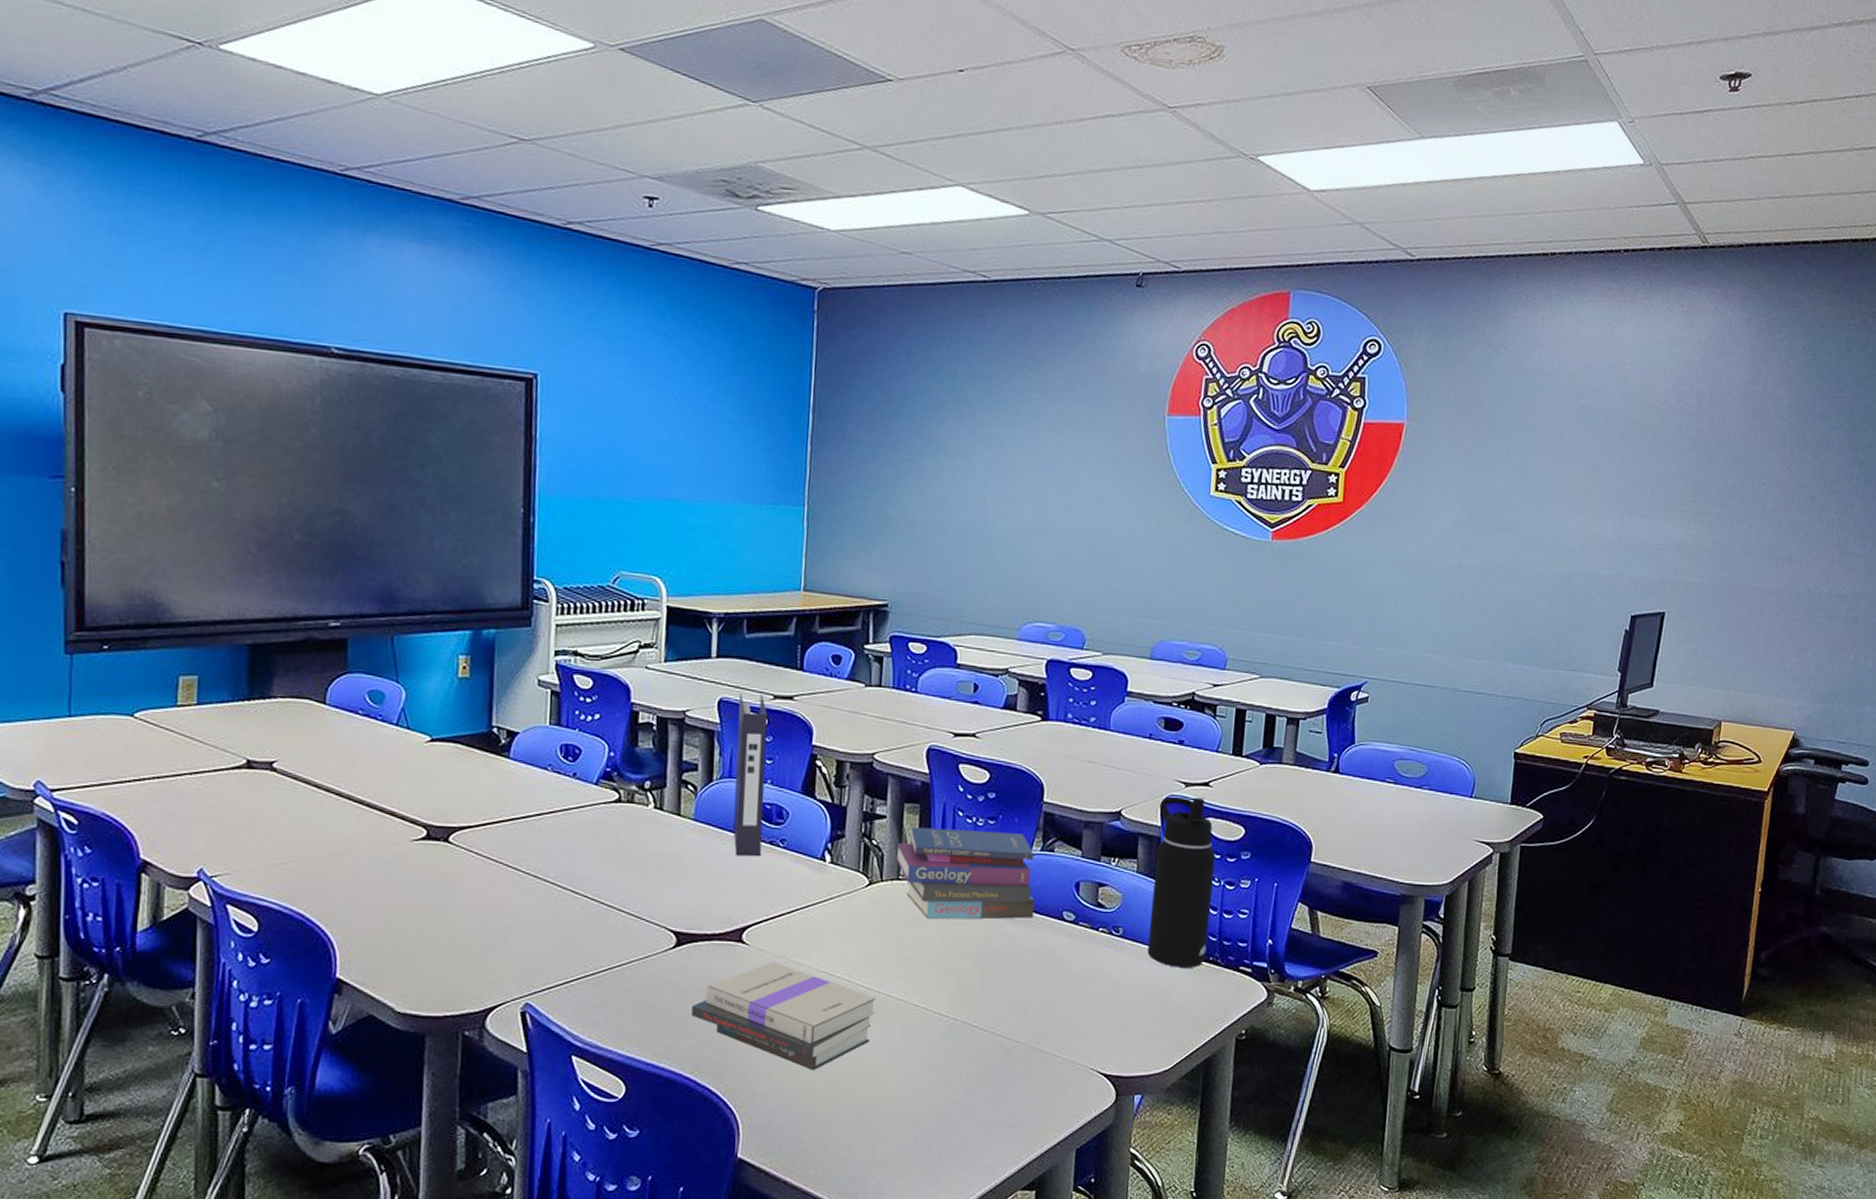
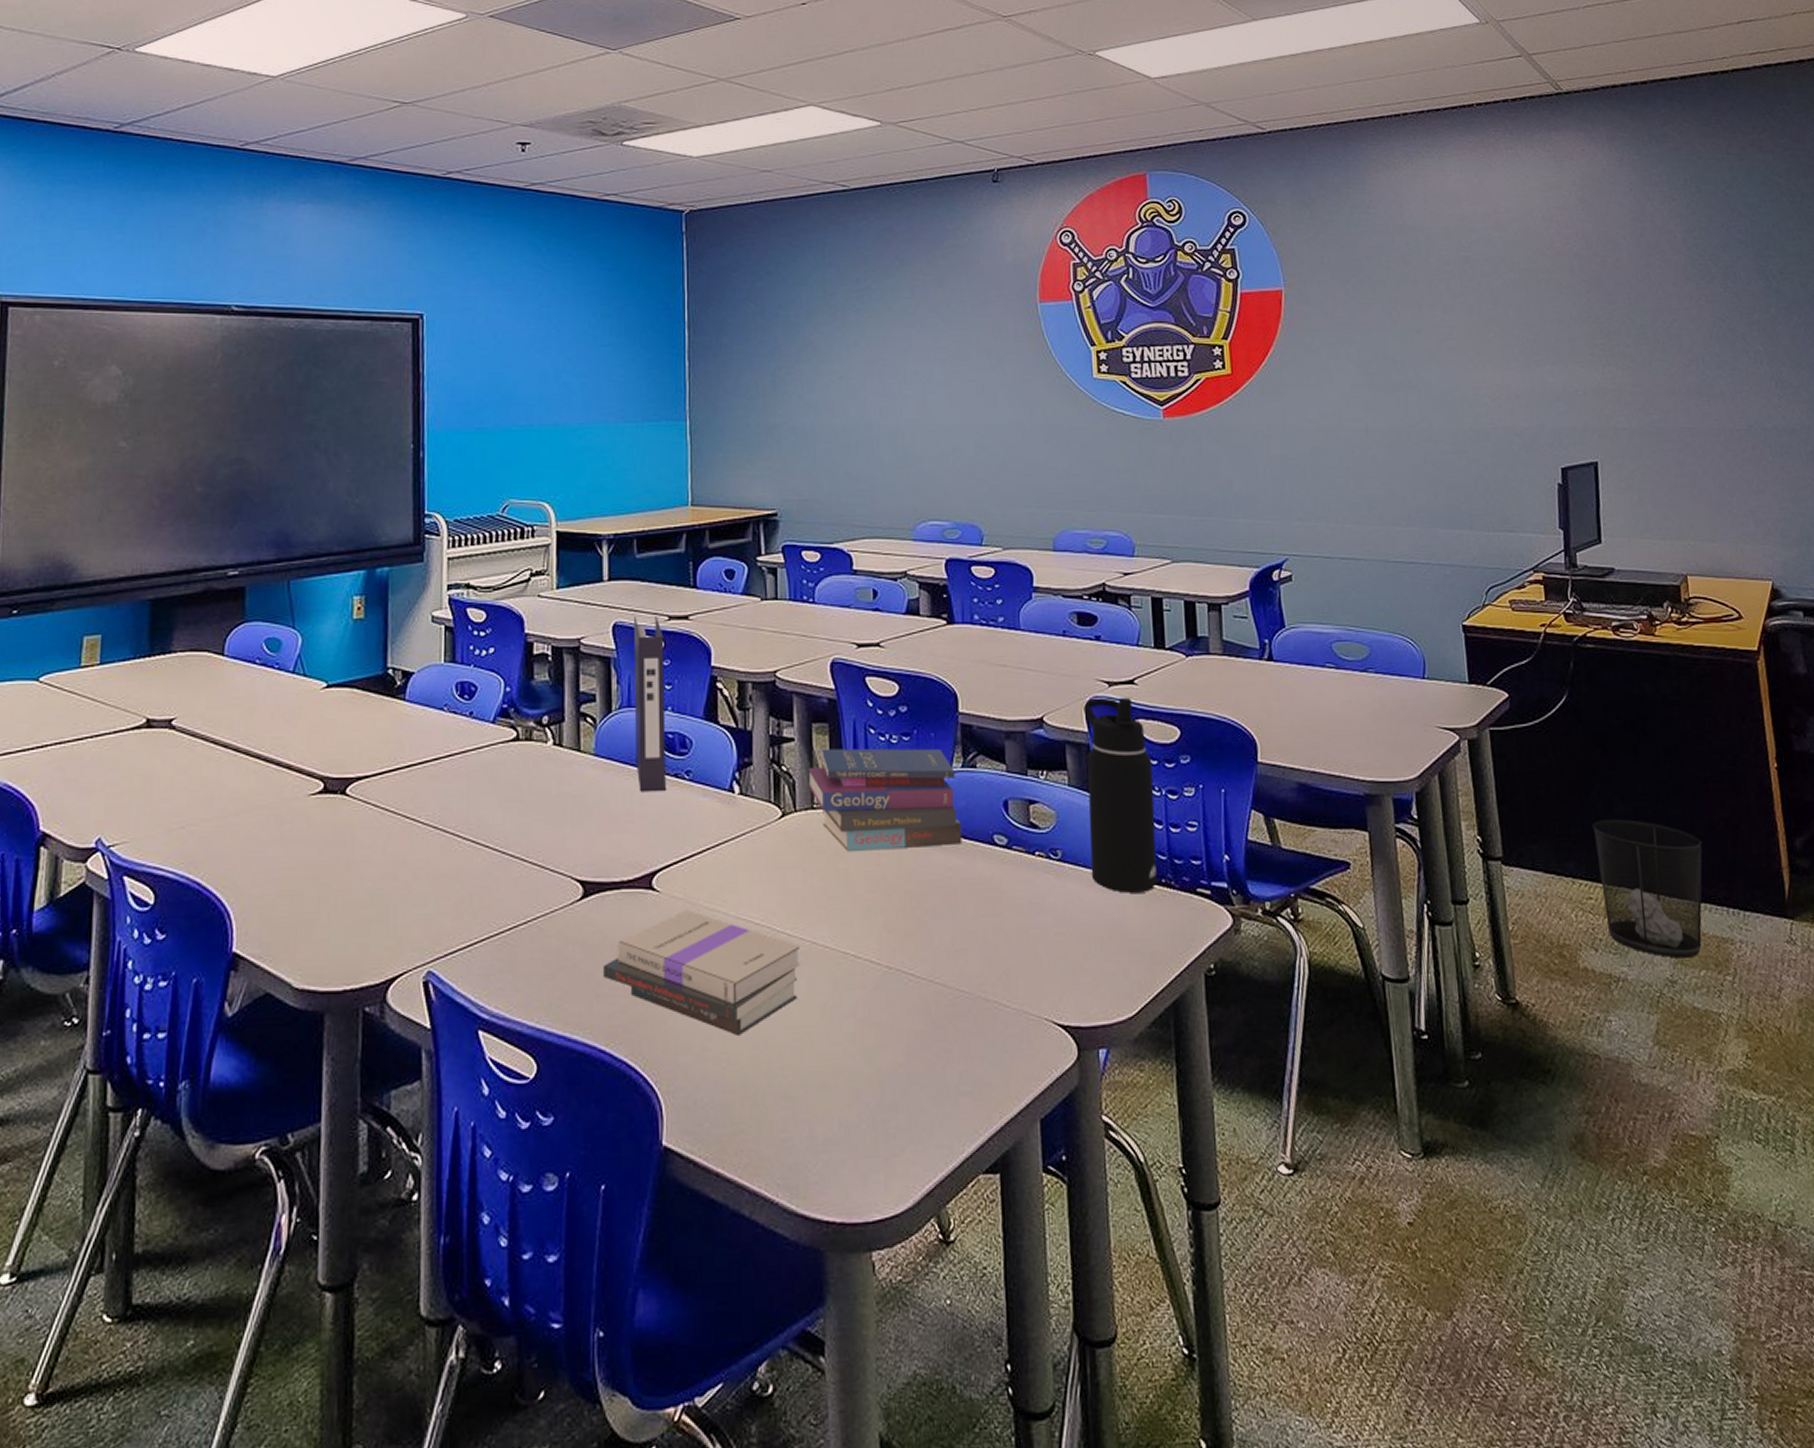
waste bin: none [1588,928,1683,1044] -> present [1592,820,1702,958]

